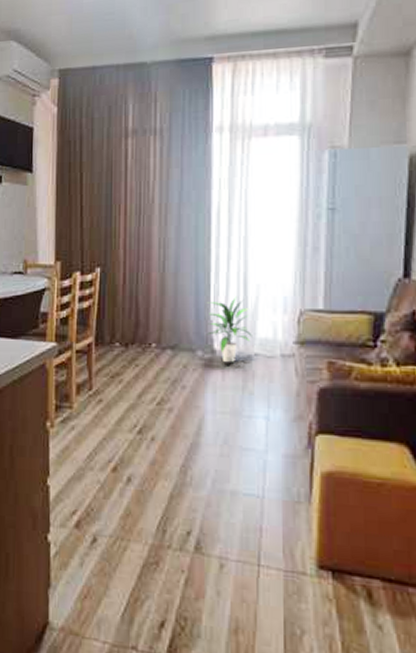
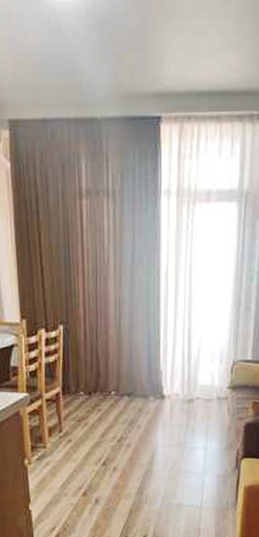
indoor plant: present [206,296,253,363] -> none [157,350,195,406]

